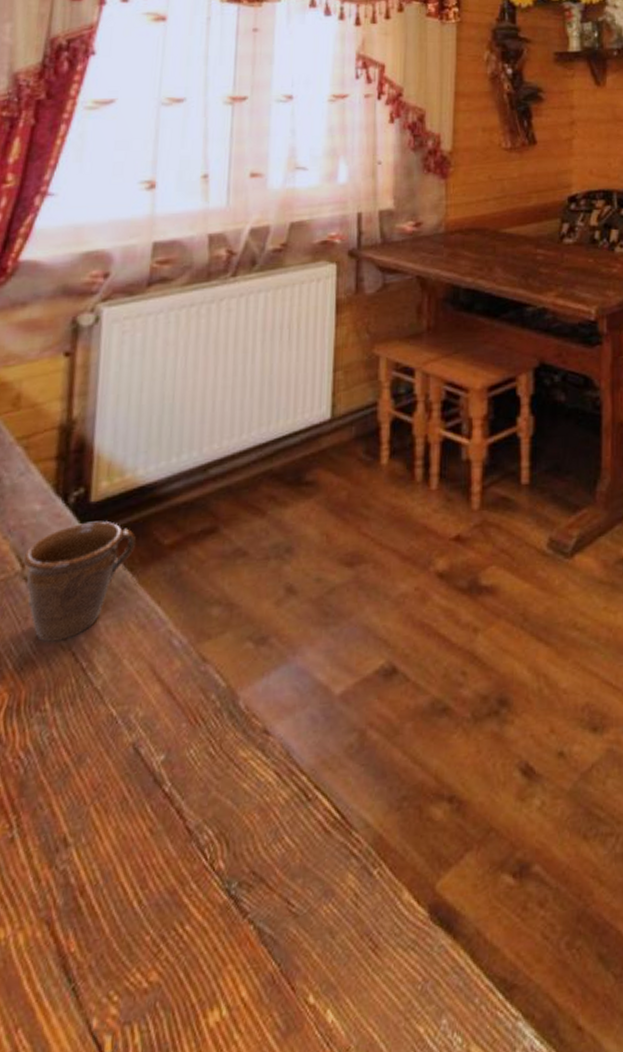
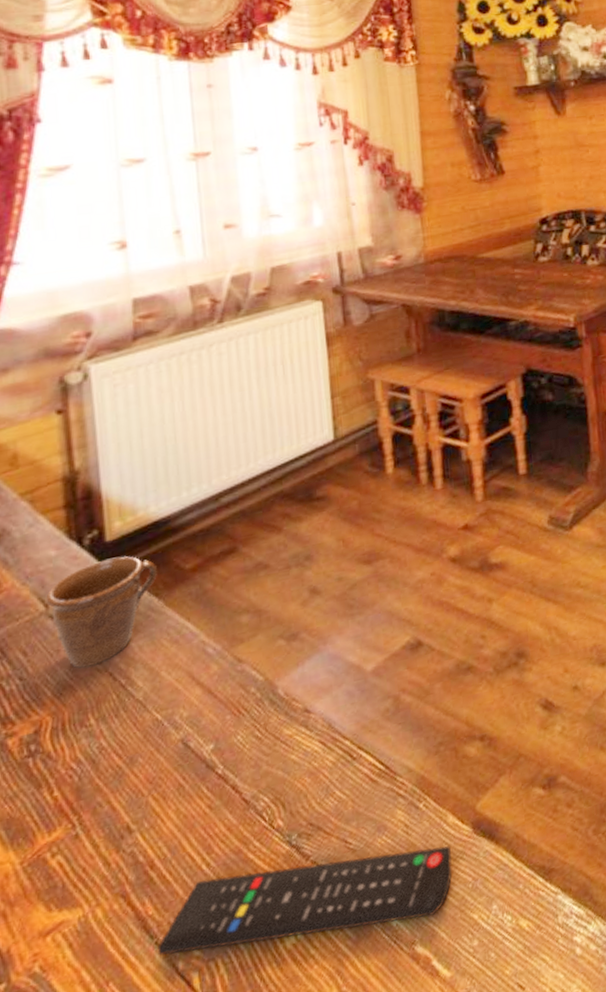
remote control: none [73,919,402,1020] -> present [157,845,453,956]

